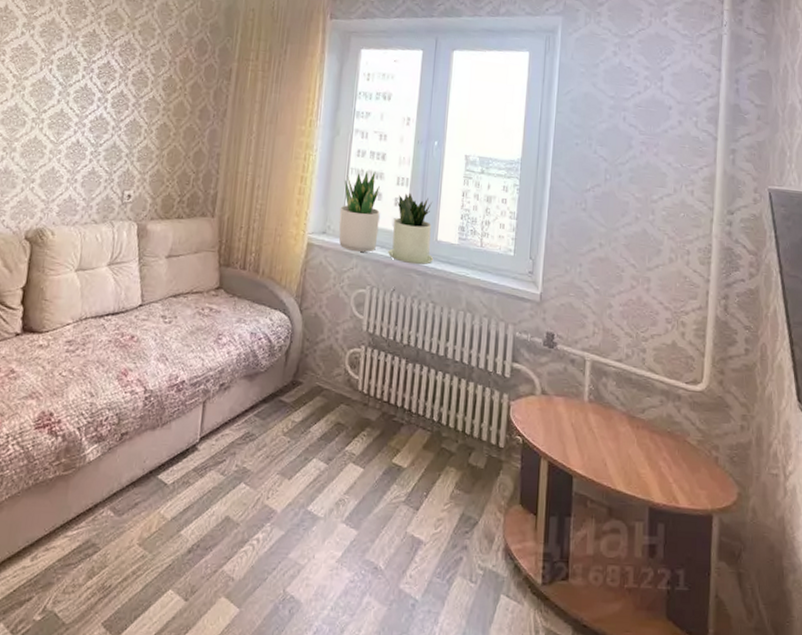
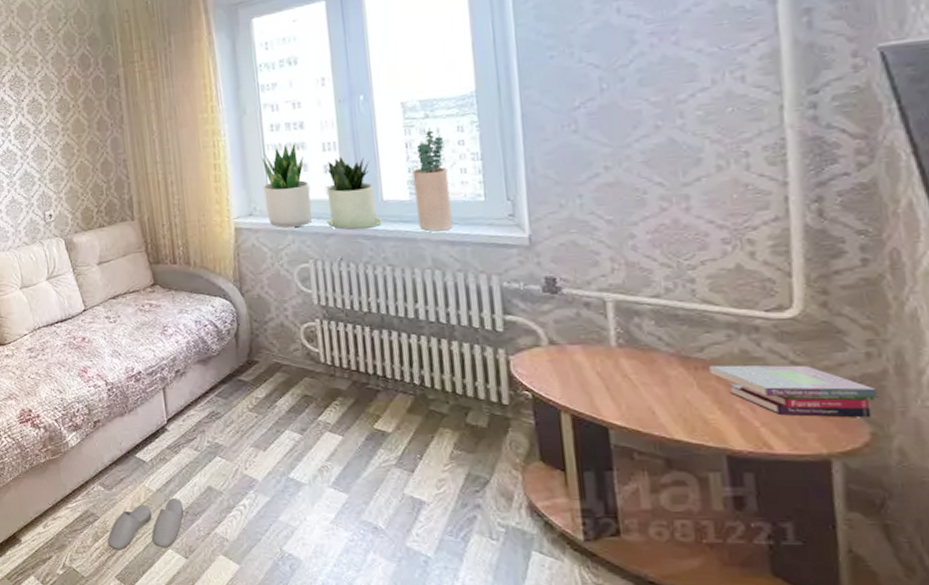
slippers: none [102,528,195,590] -> present [107,497,183,550]
vase: none [460,182,492,279] -> present [412,127,453,233]
books: none [646,426,745,481] -> present [709,365,878,418]

